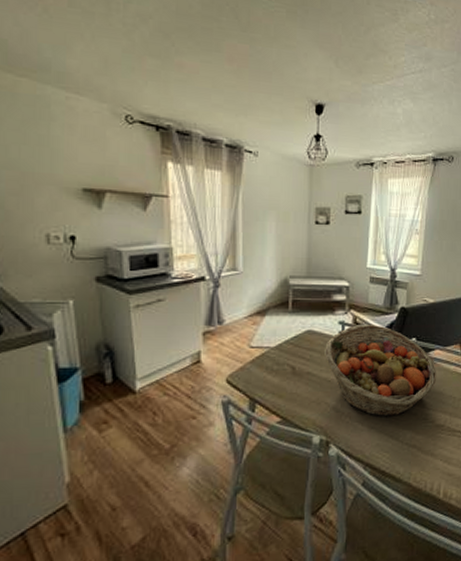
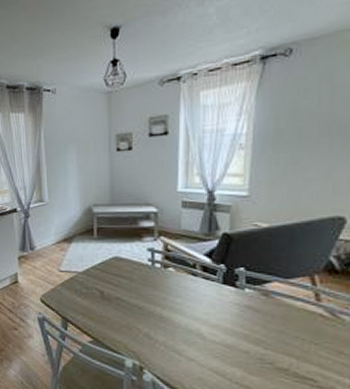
fruit basket: present [325,324,437,417] -> none [133,251,276,352]

